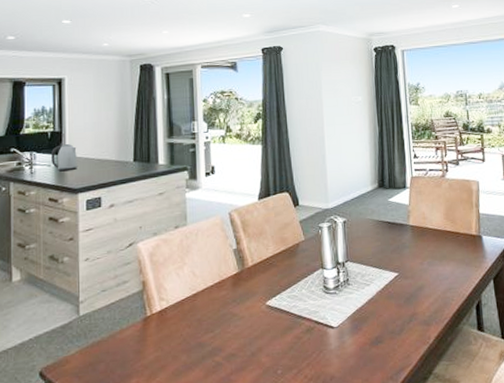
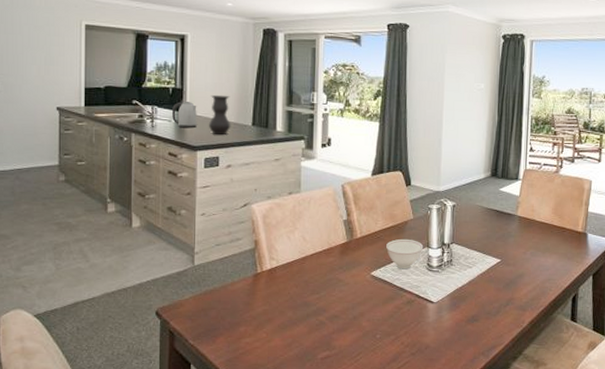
vase: none [88,133,112,174] -> present [208,94,231,134]
bowl: none [279,262,318,296] -> present [386,238,424,270]

